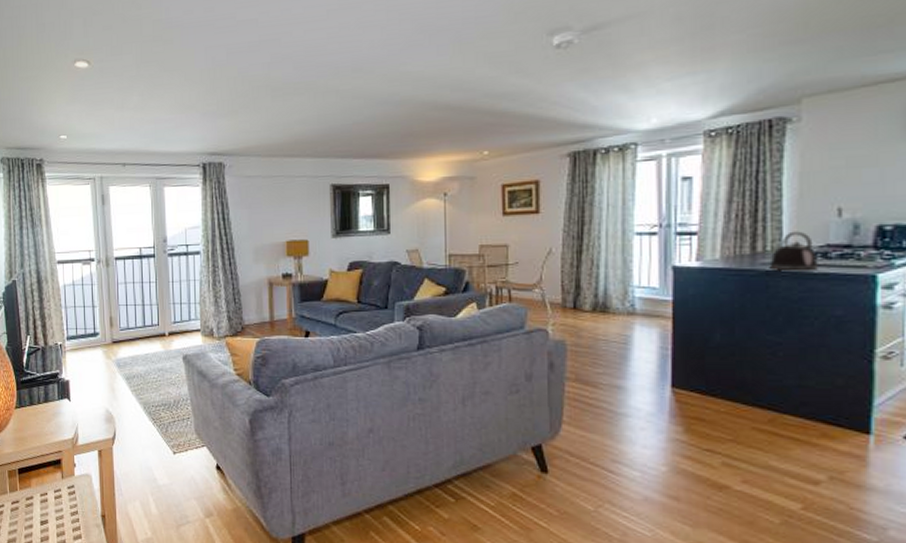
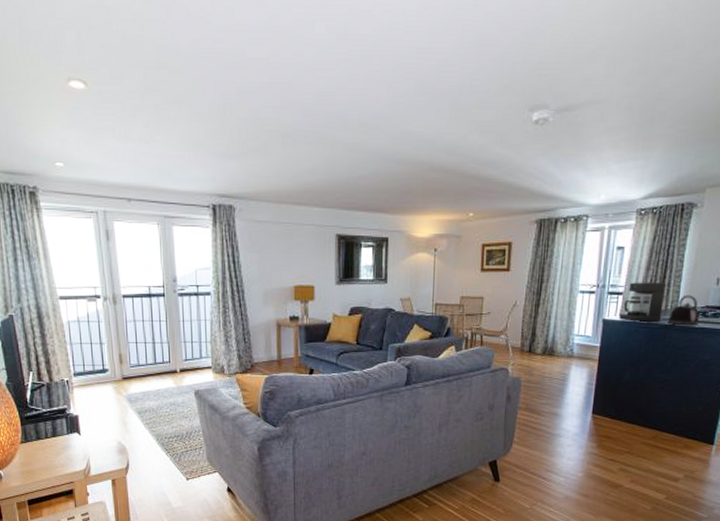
coffee maker: none [696,217,759,268] -> present [619,282,666,322]

